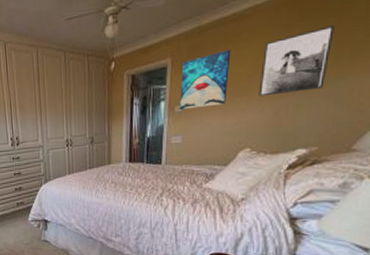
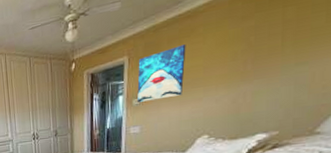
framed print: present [259,25,334,97] -> none [215,13,293,87]

